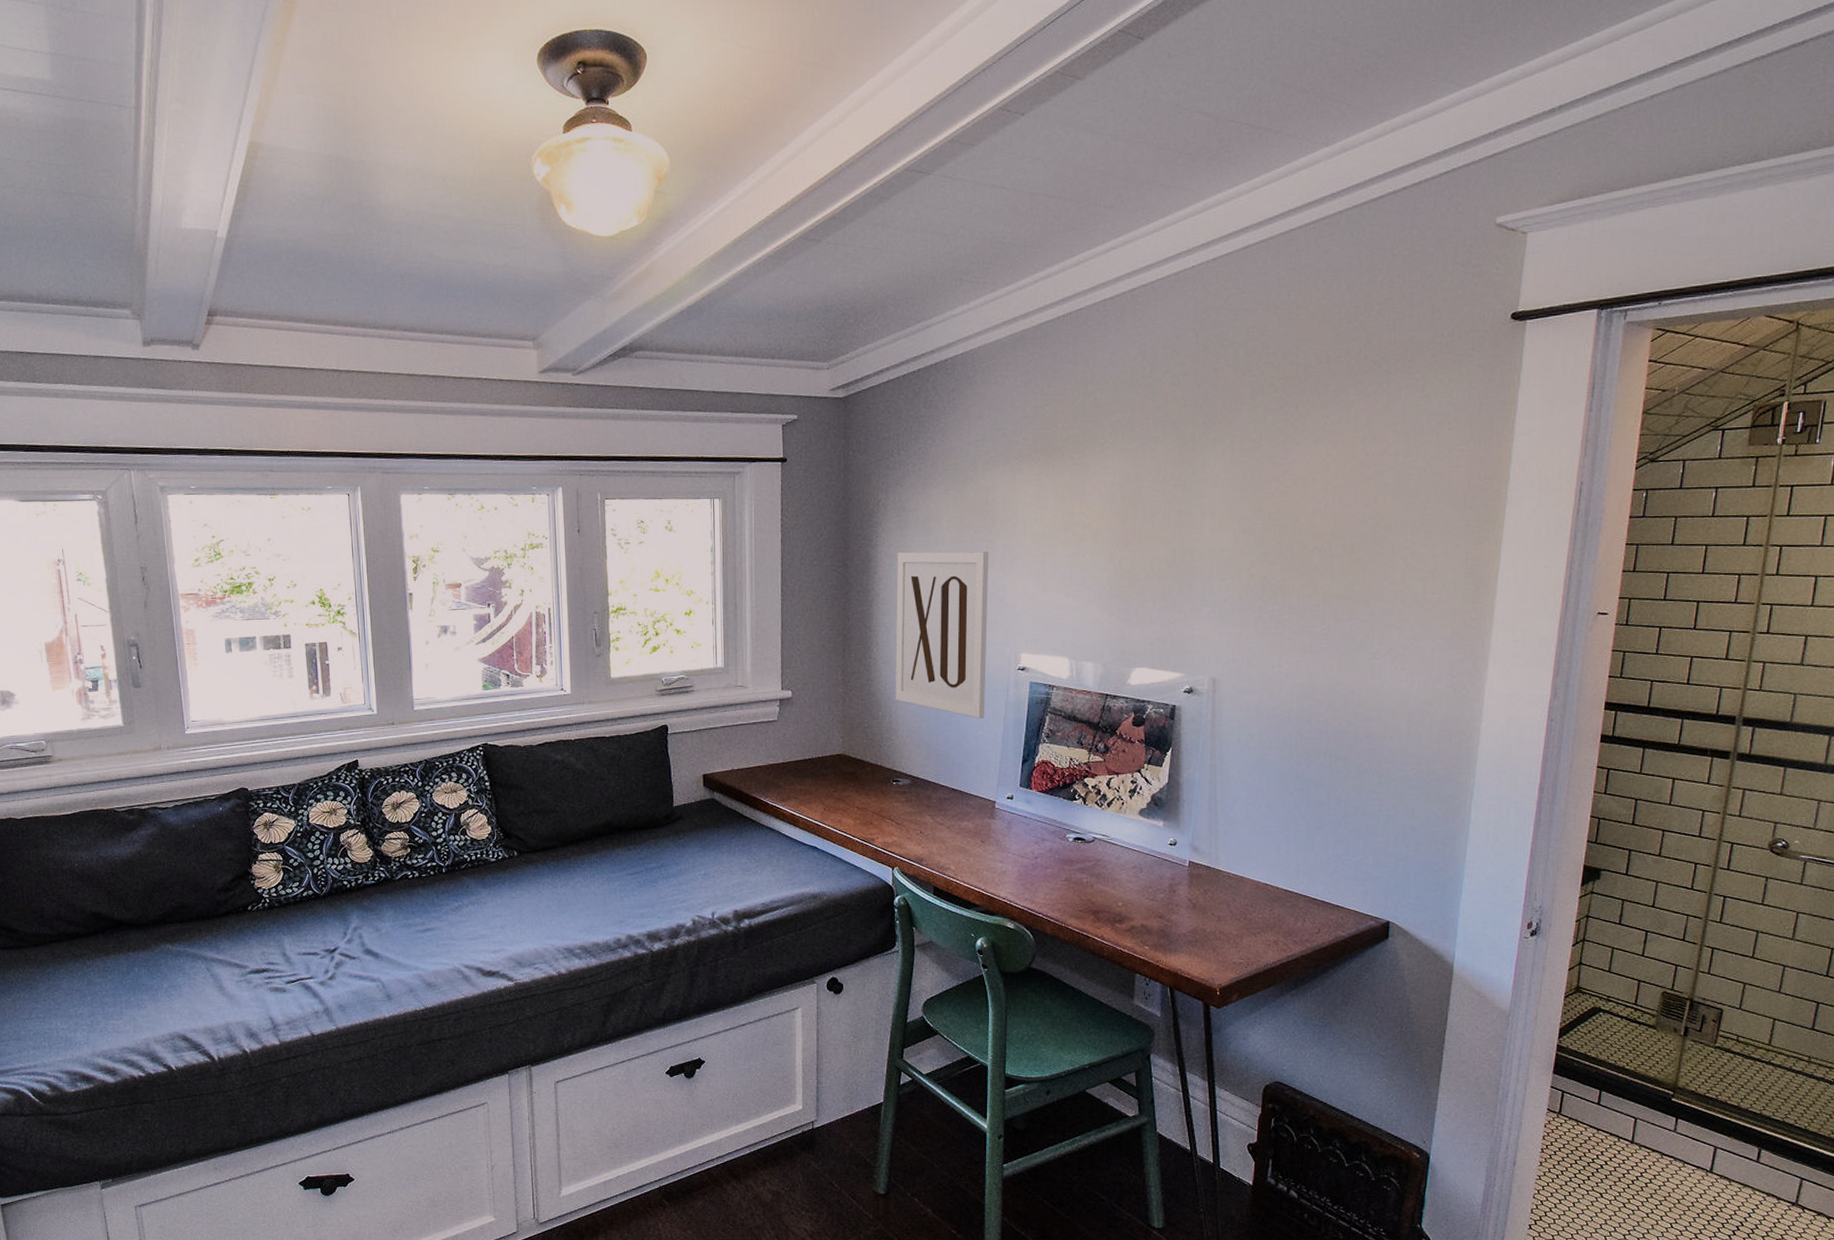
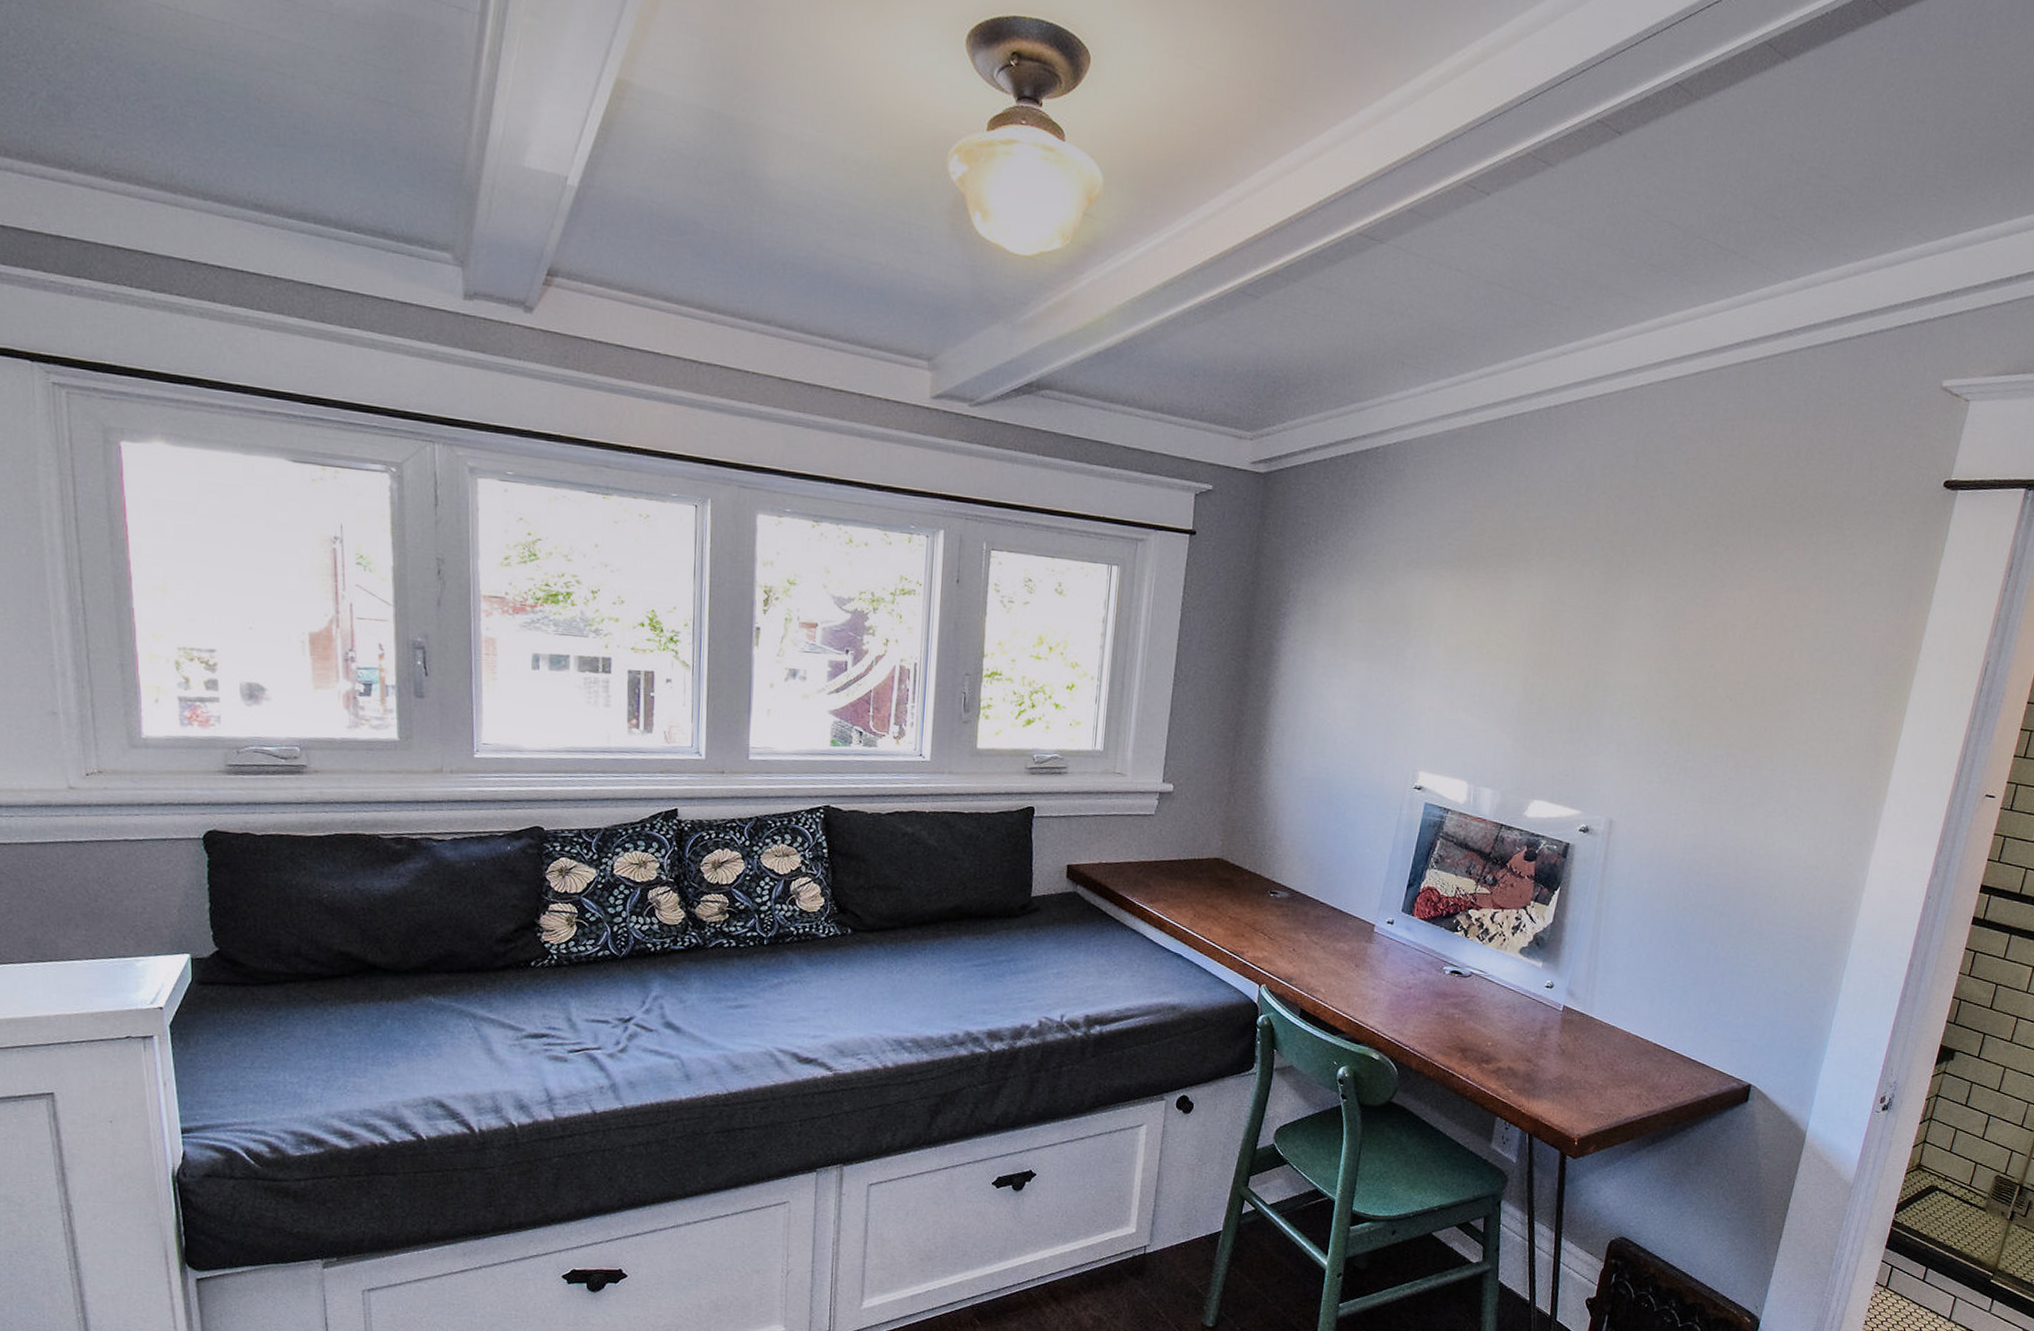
wall art: present [895,551,988,719] -> none [1282,648,1398,836]

